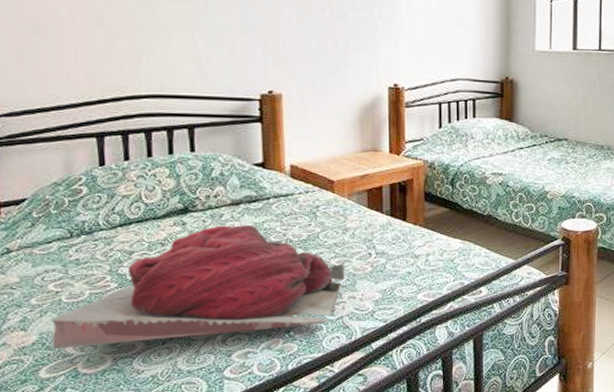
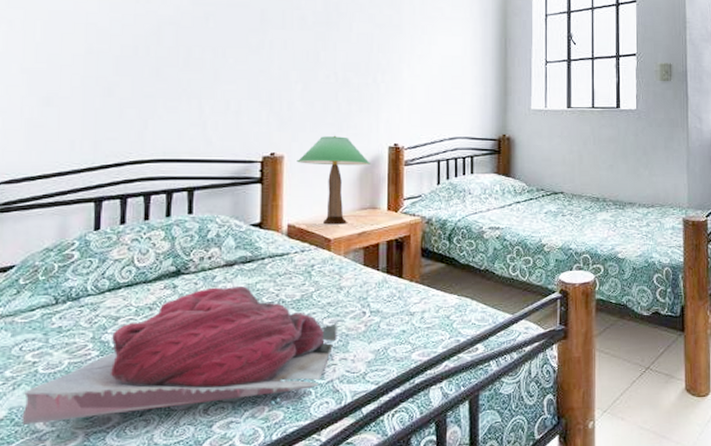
table lamp: none [295,73,372,167] -> present [297,135,371,225]

